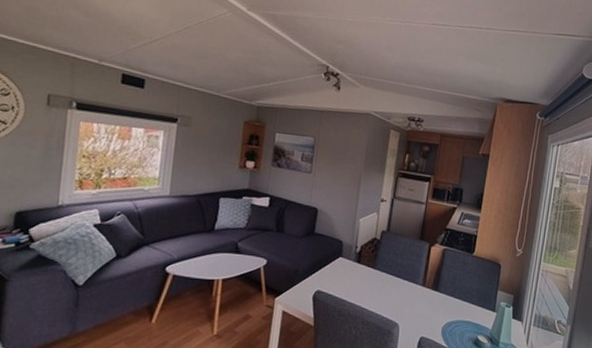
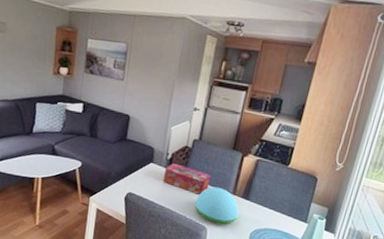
tissue box: none [352,256,400,289] -> present [162,163,211,195]
bowl: none [385,279,430,319] -> present [194,187,239,224]

